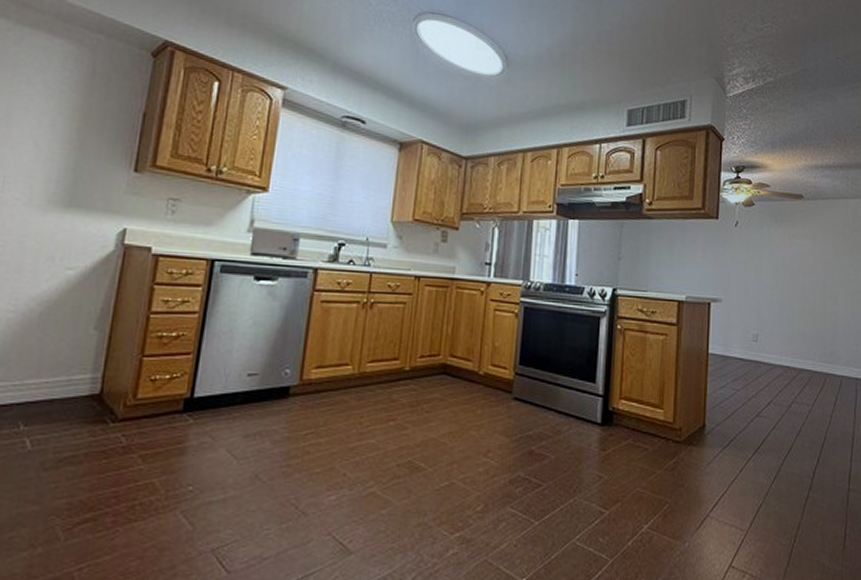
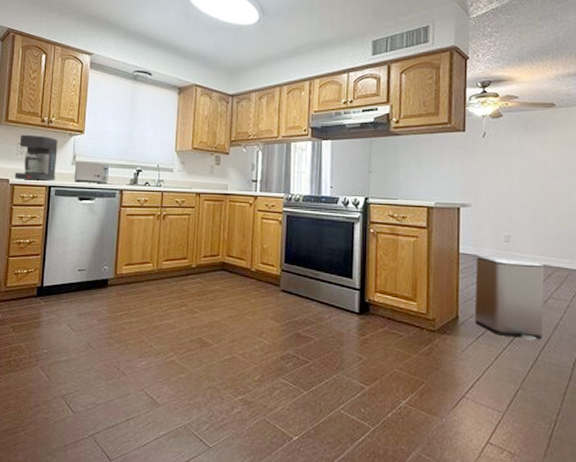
coffee maker: none [160,187,229,253] -> present [14,134,58,181]
pedal bin: none [721,354,789,448] -> present [474,254,544,340]

